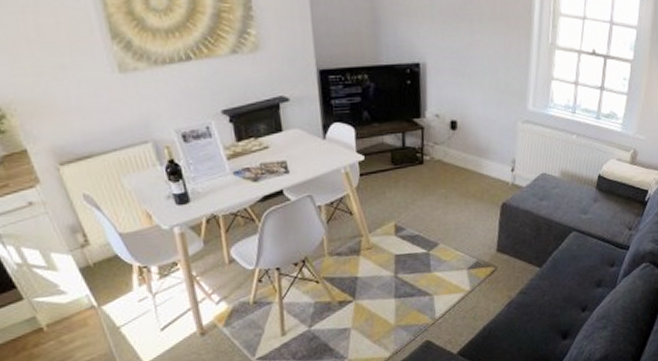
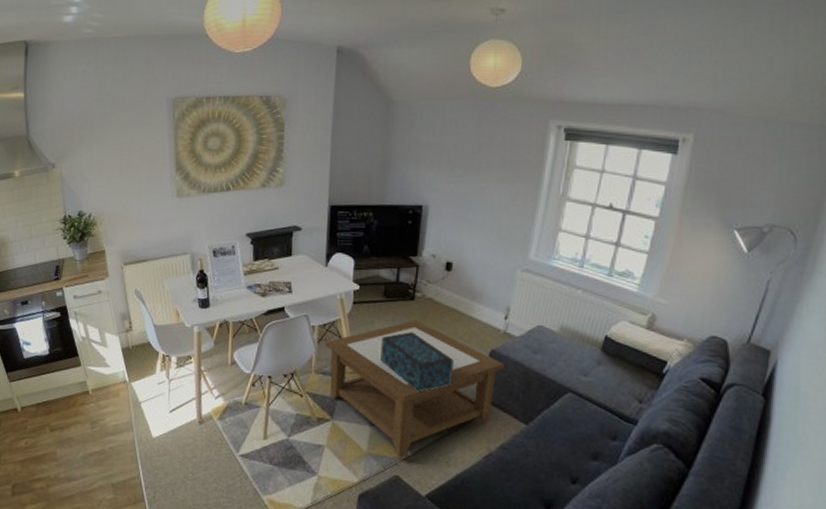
coffee table: none [335,183,516,324] -> present [325,319,504,458]
decorative box: none [395,197,470,256] -> present [380,332,454,393]

